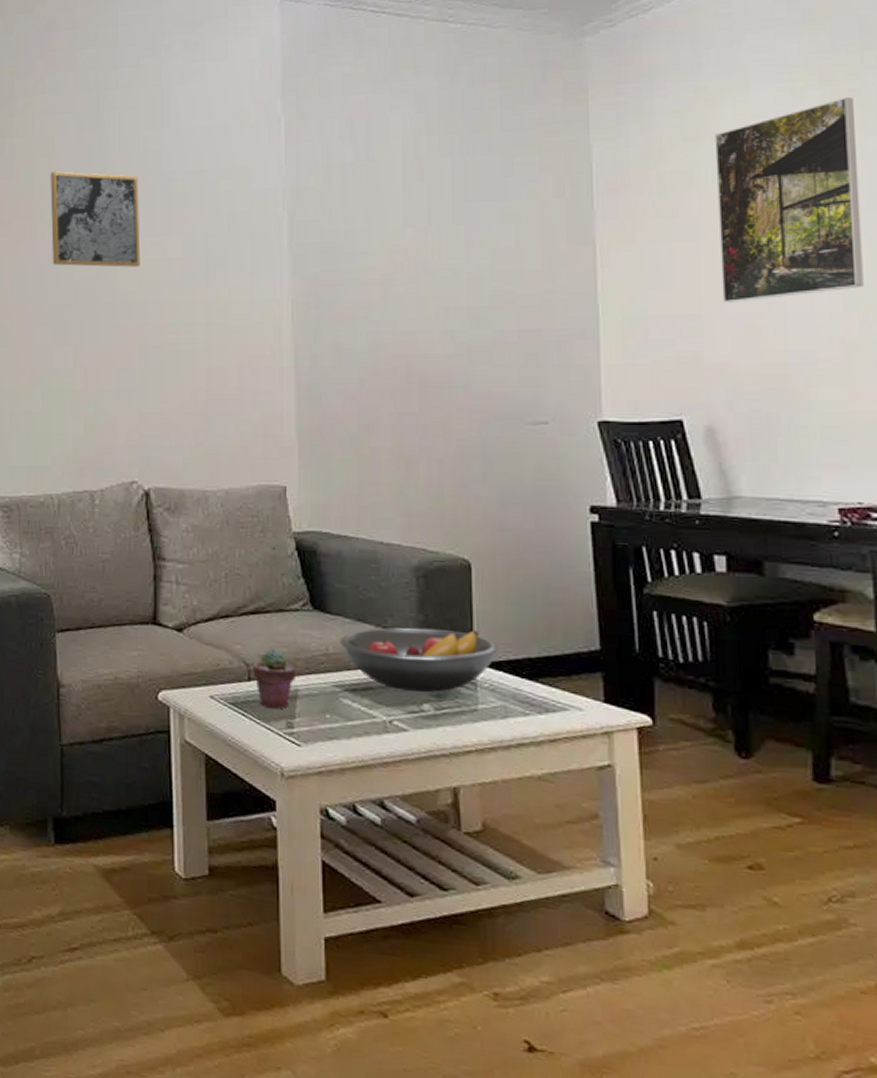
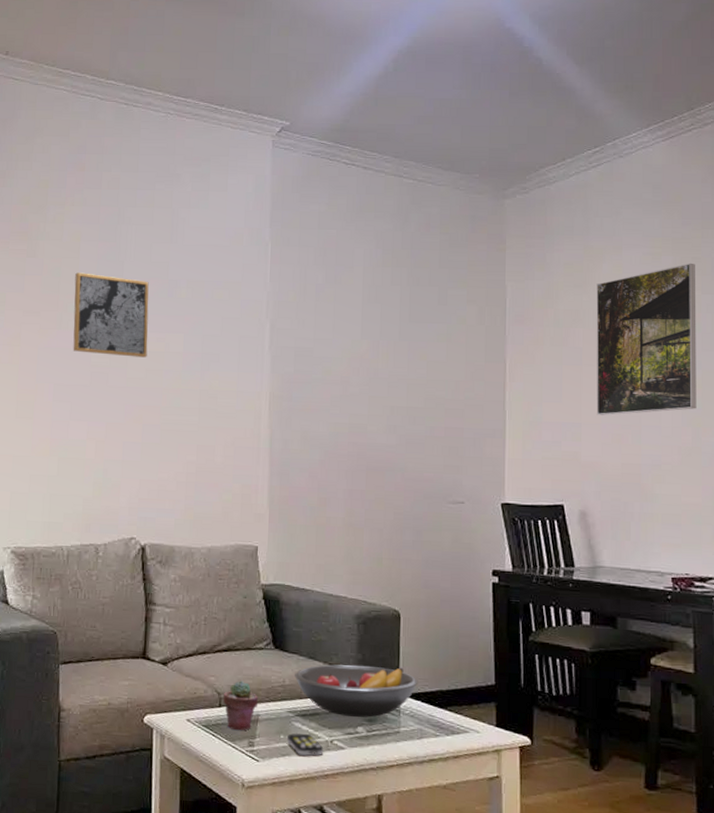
remote control: none [335,711,381,740] -> present [287,732,324,757]

